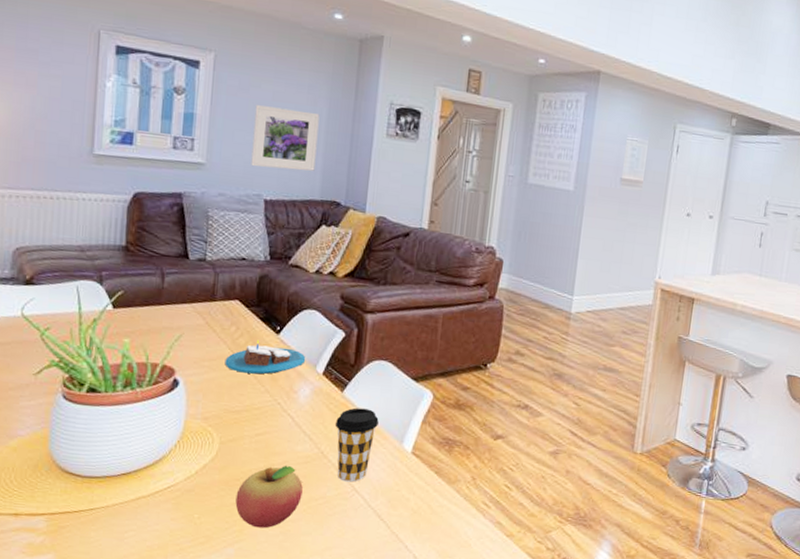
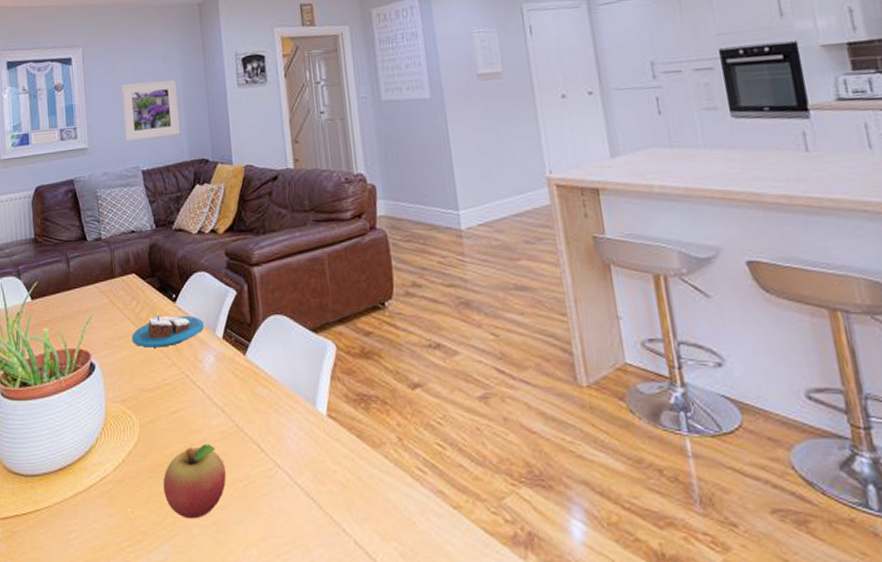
coffee cup: present [334,407,379,482] -> none [243,370,287,457]

